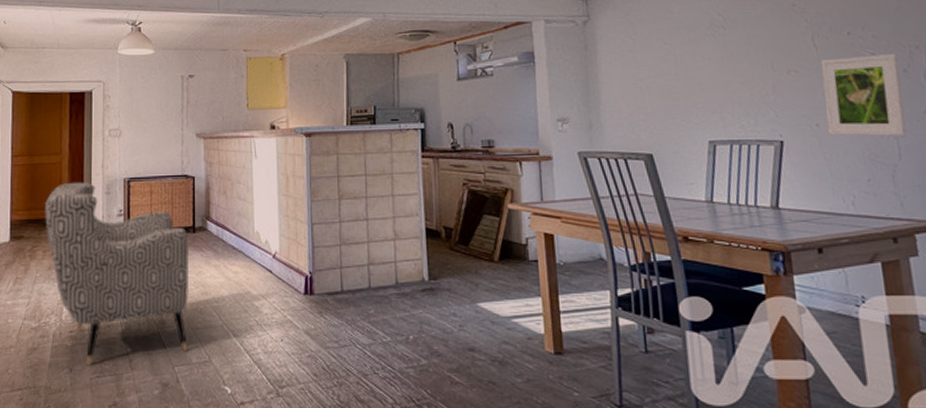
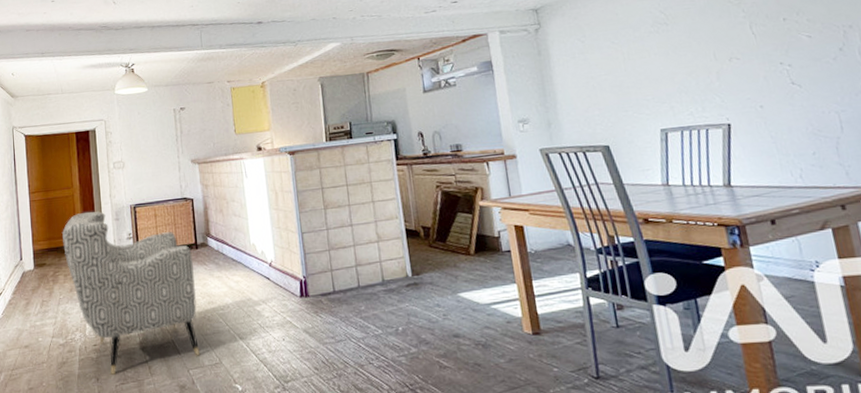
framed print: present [820,54,907,137] -> none [759,35,847,115]

